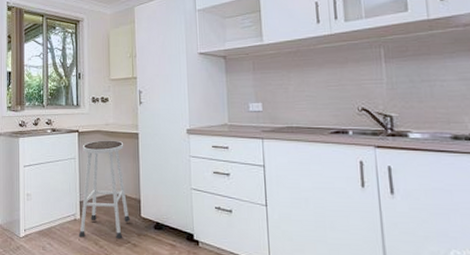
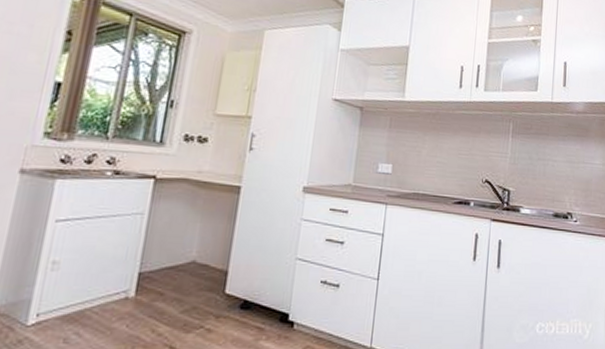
stool: present [78,140,130,239] -> none [127,191,219,323]

